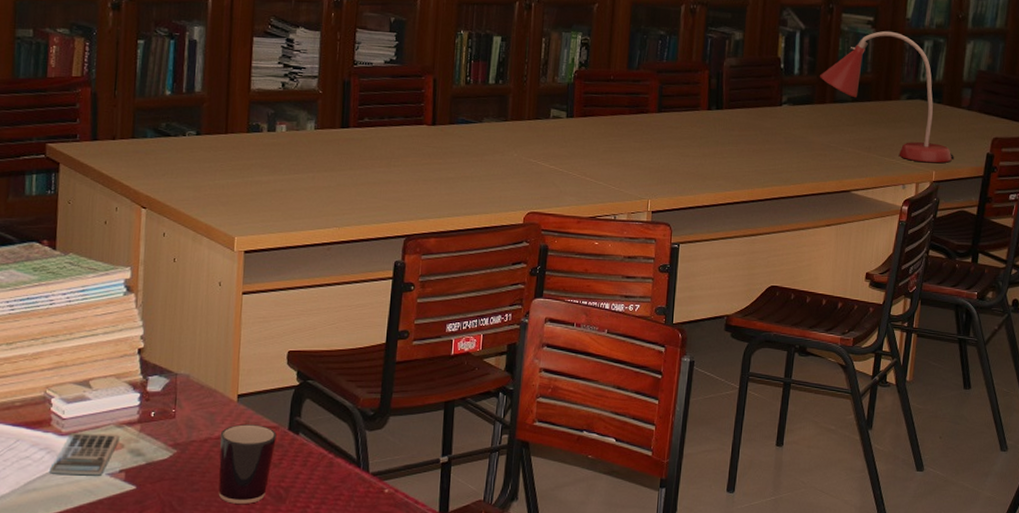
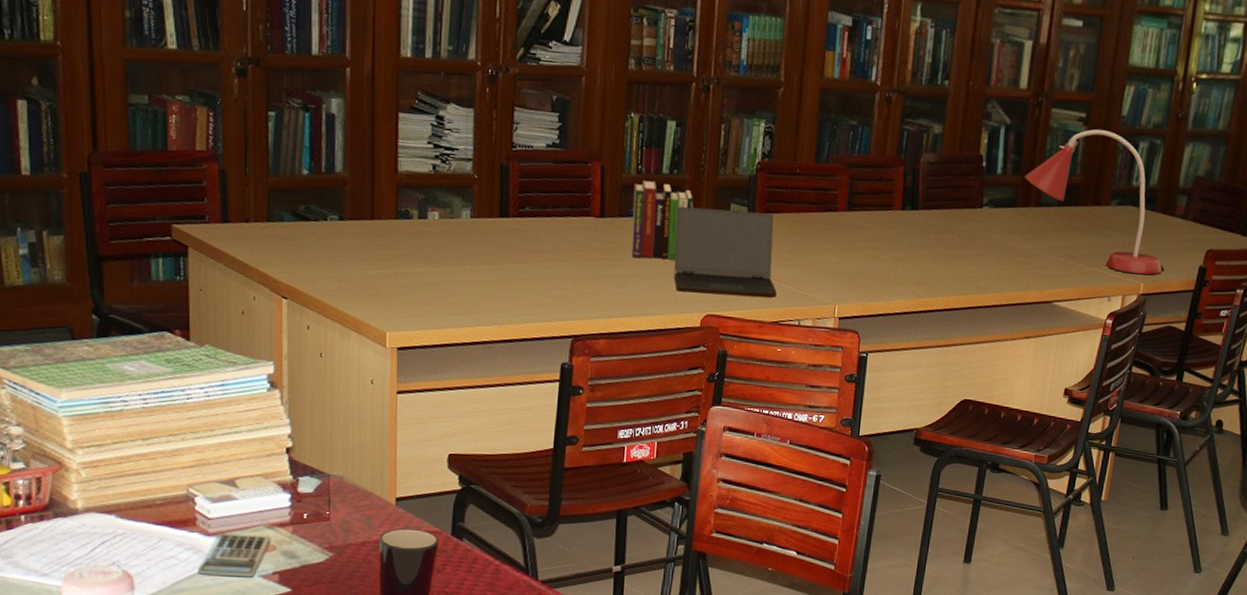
books: none [460,89,518,162] -> present [631,179,694,260]
laptop: none [499,113,594,194] -> present [674,206,777,298]

